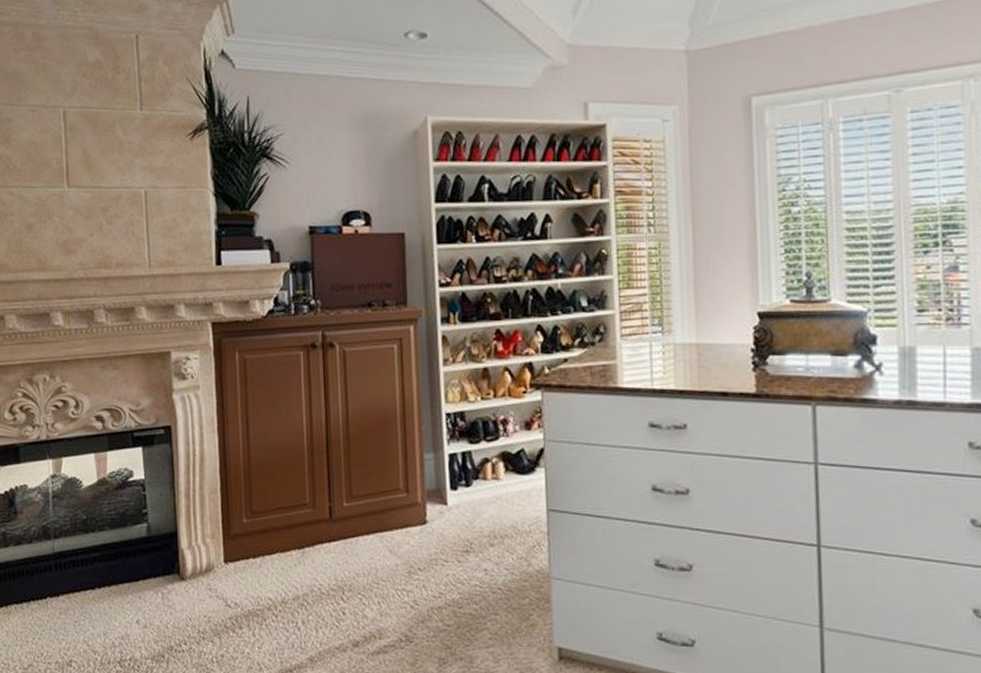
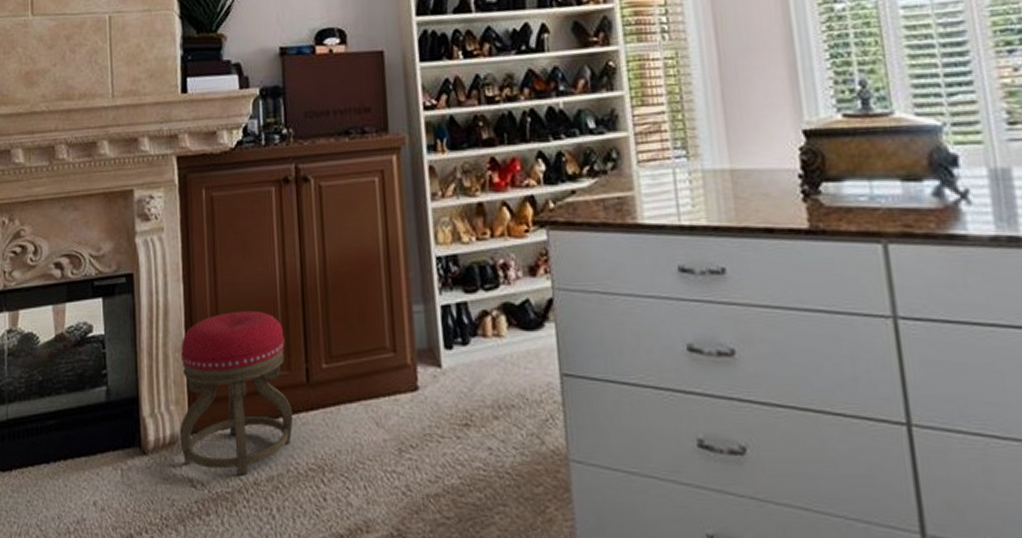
stool: none [215,458,317,596] -> present [179,310,293,476]

